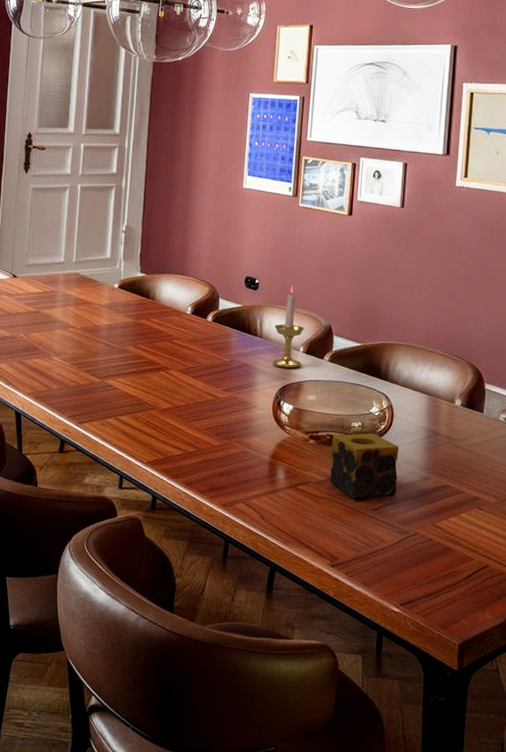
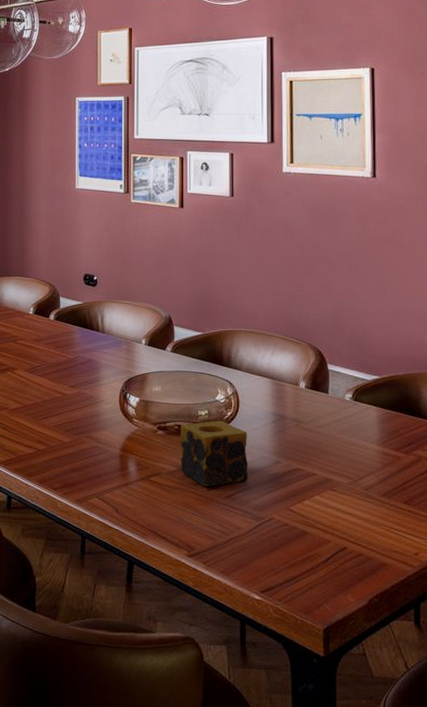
candlestick: present [272,285,305,368] -> none [115,279,146,361]

